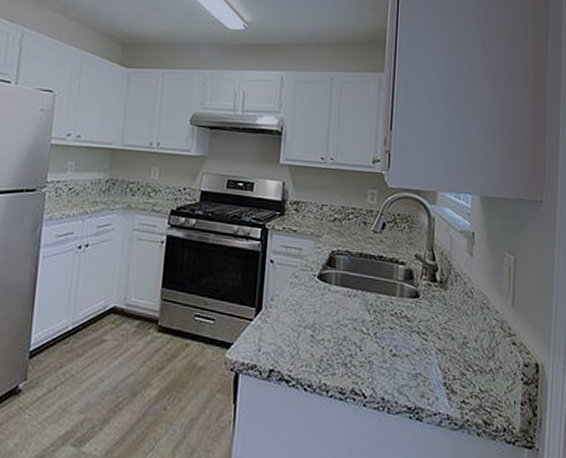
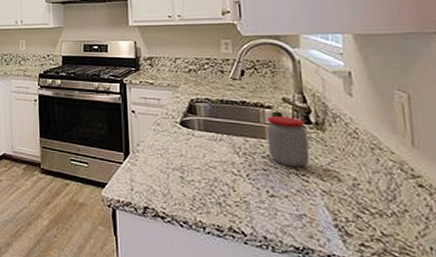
jar: none [396,273,432,326] -> present [266,116,310,167]

